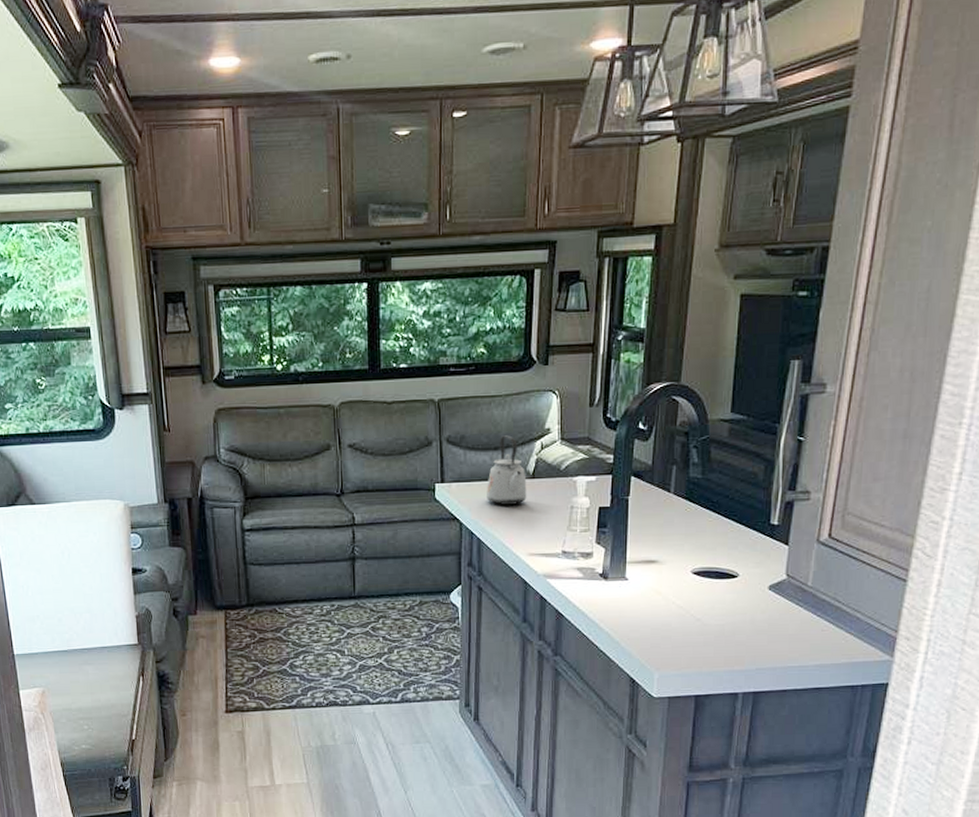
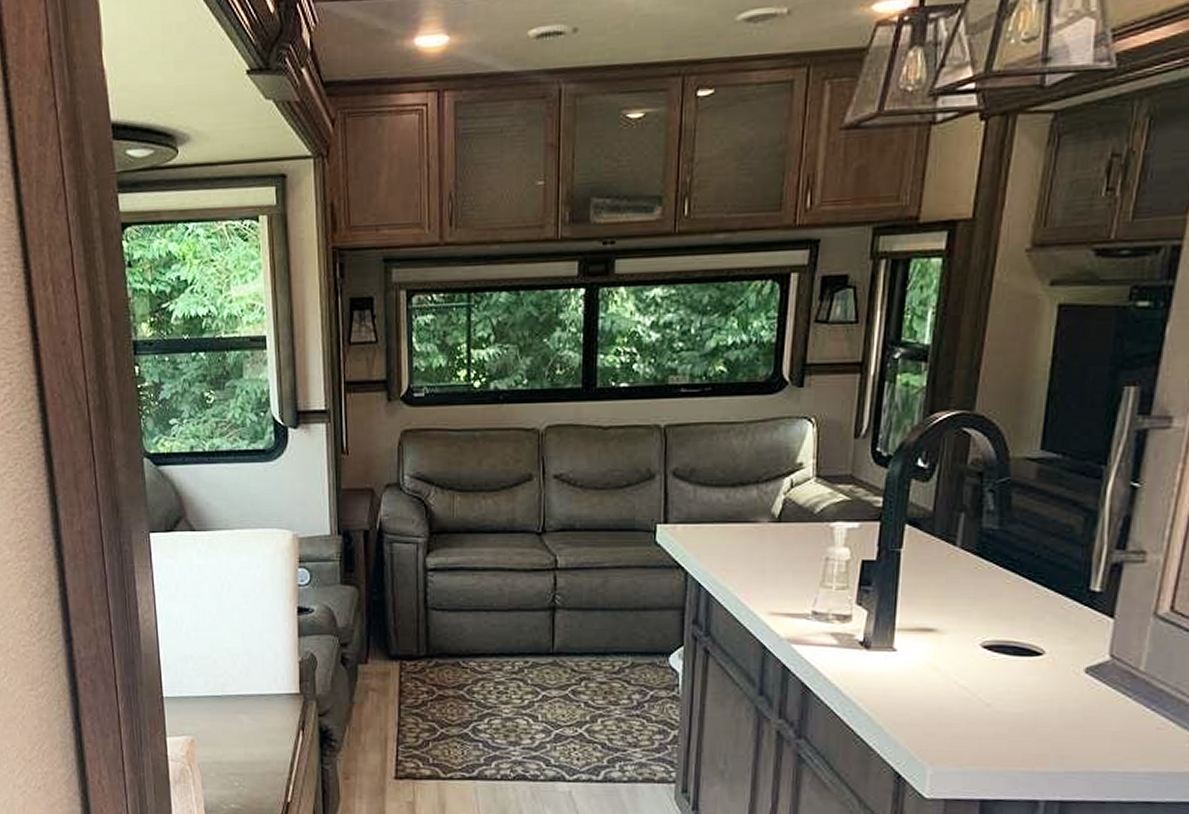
kettle: present [487,435,527,505] -> none [720,470,771,553]

